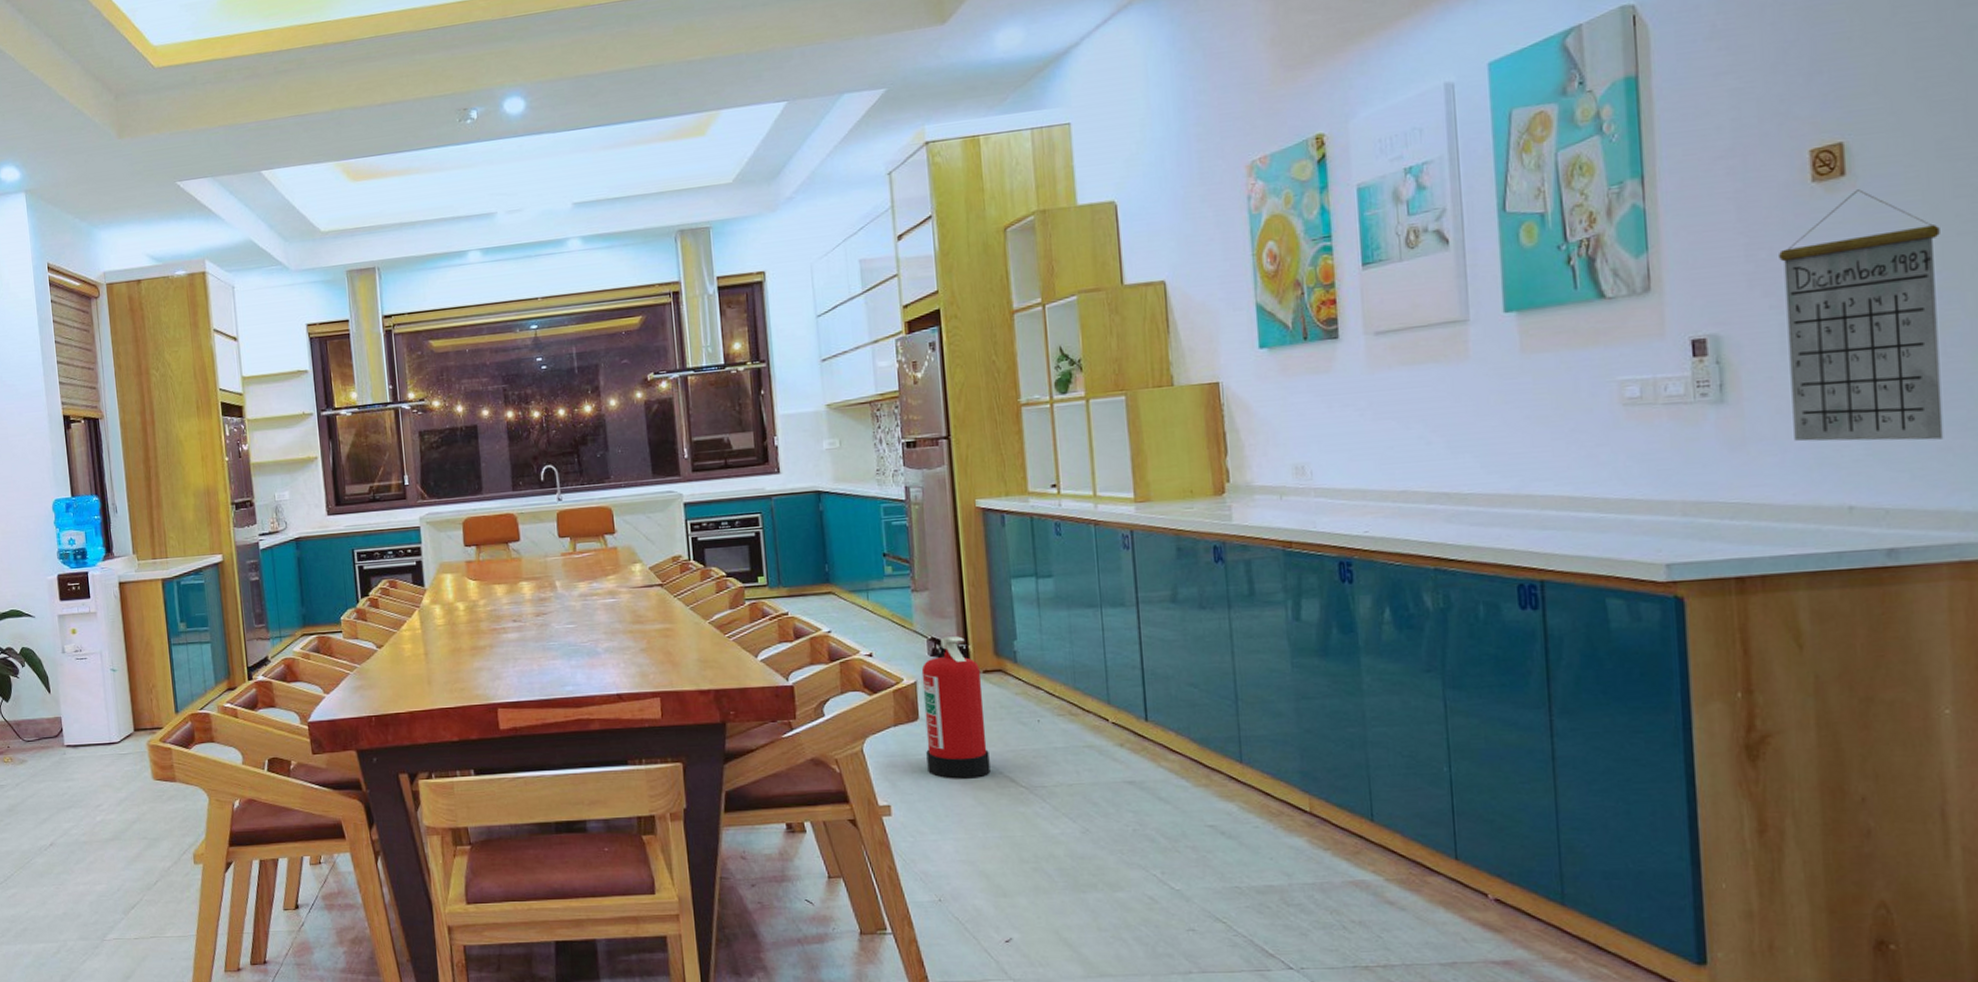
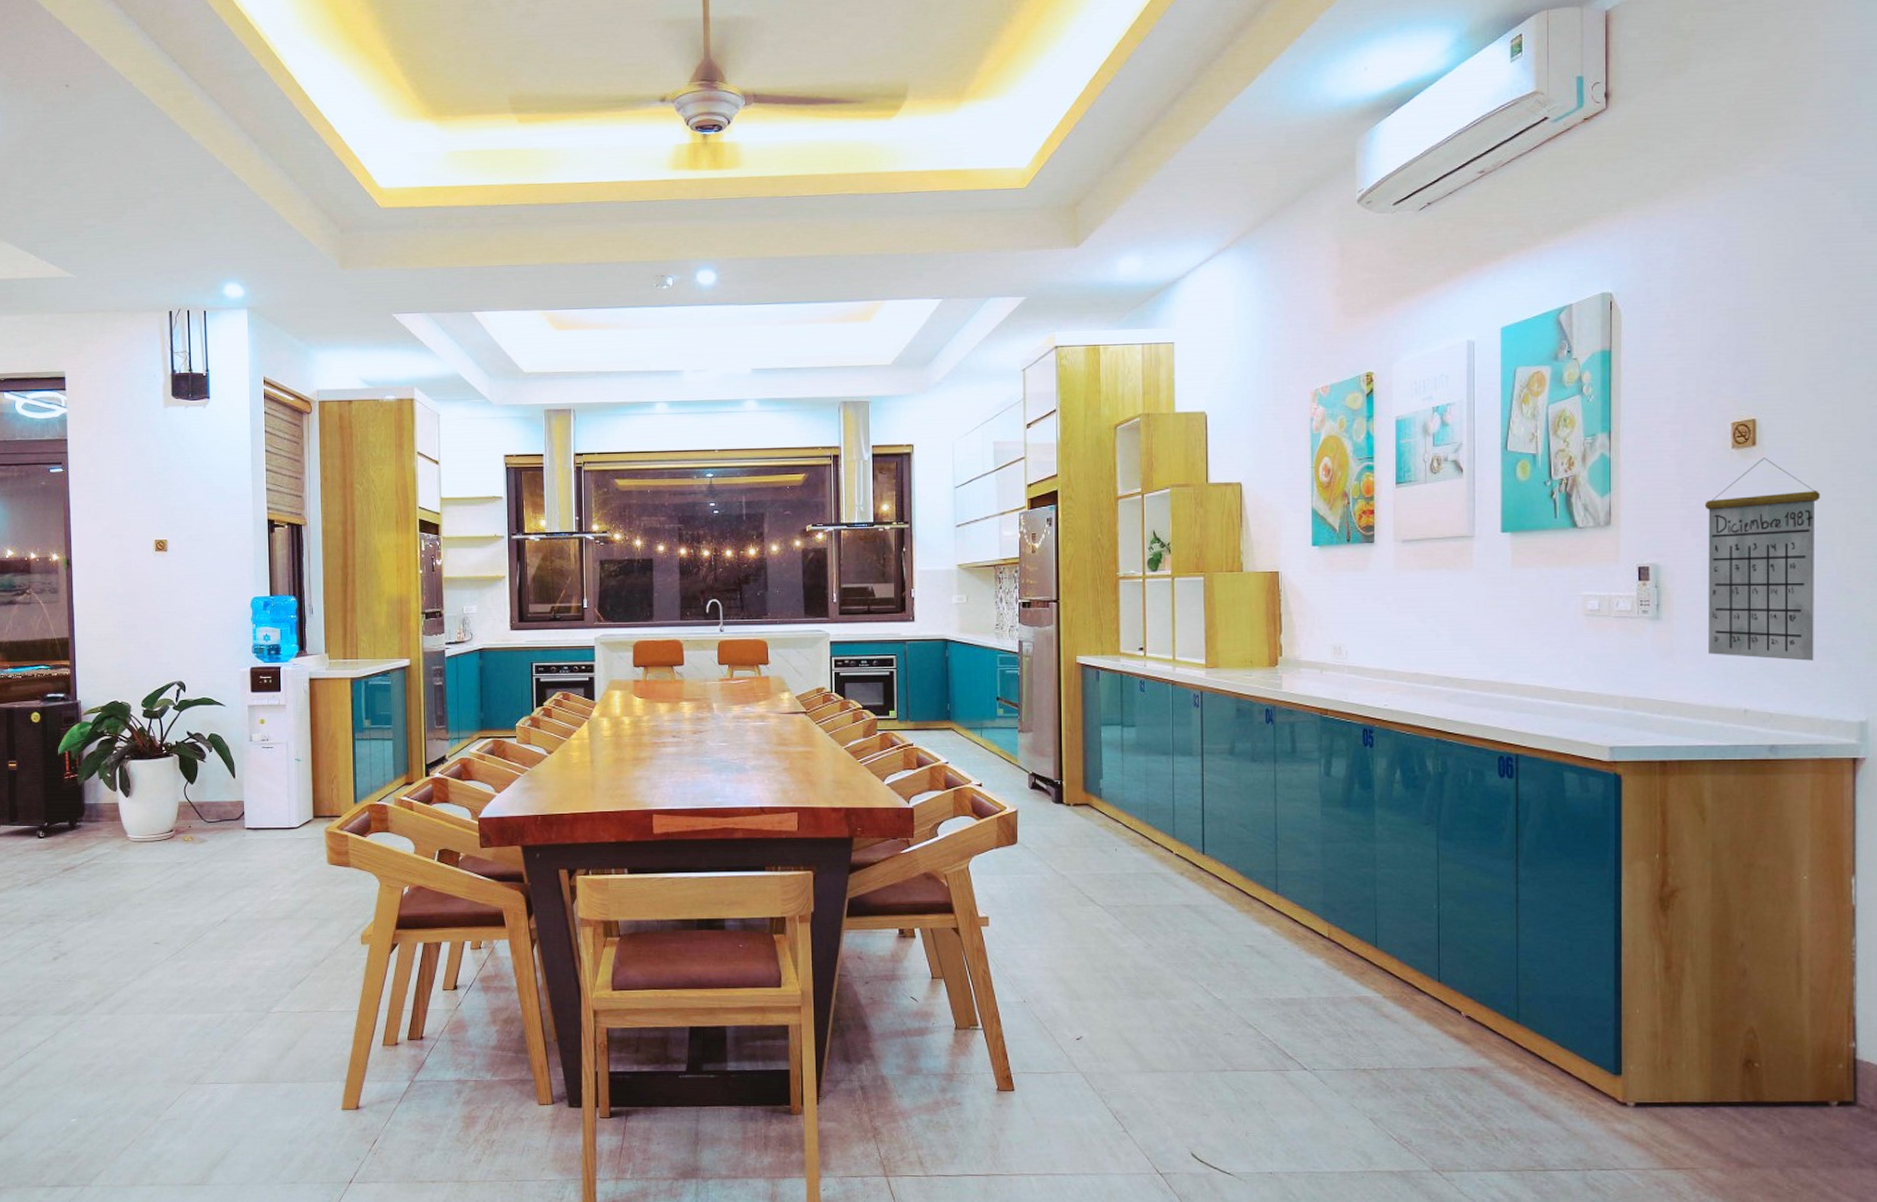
fire extinguisher: present [921,636,990,779] -> none [1021,773,1074,897]

